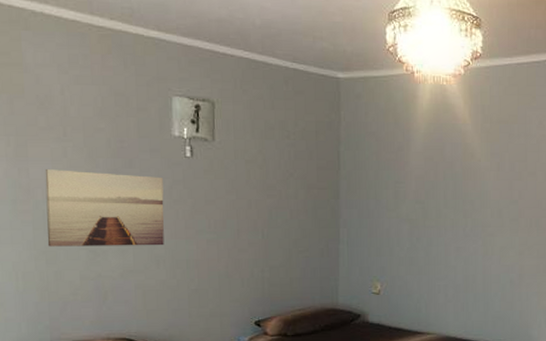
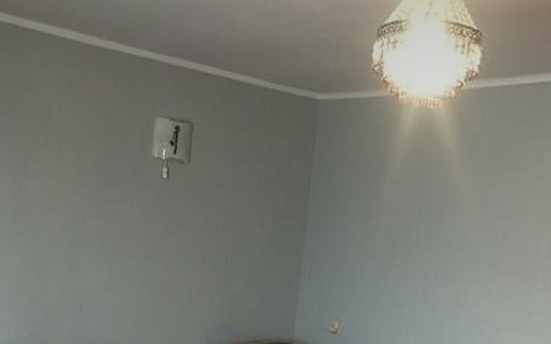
wall art: present [44,169,164,247] -> none [37,185,140,265]

